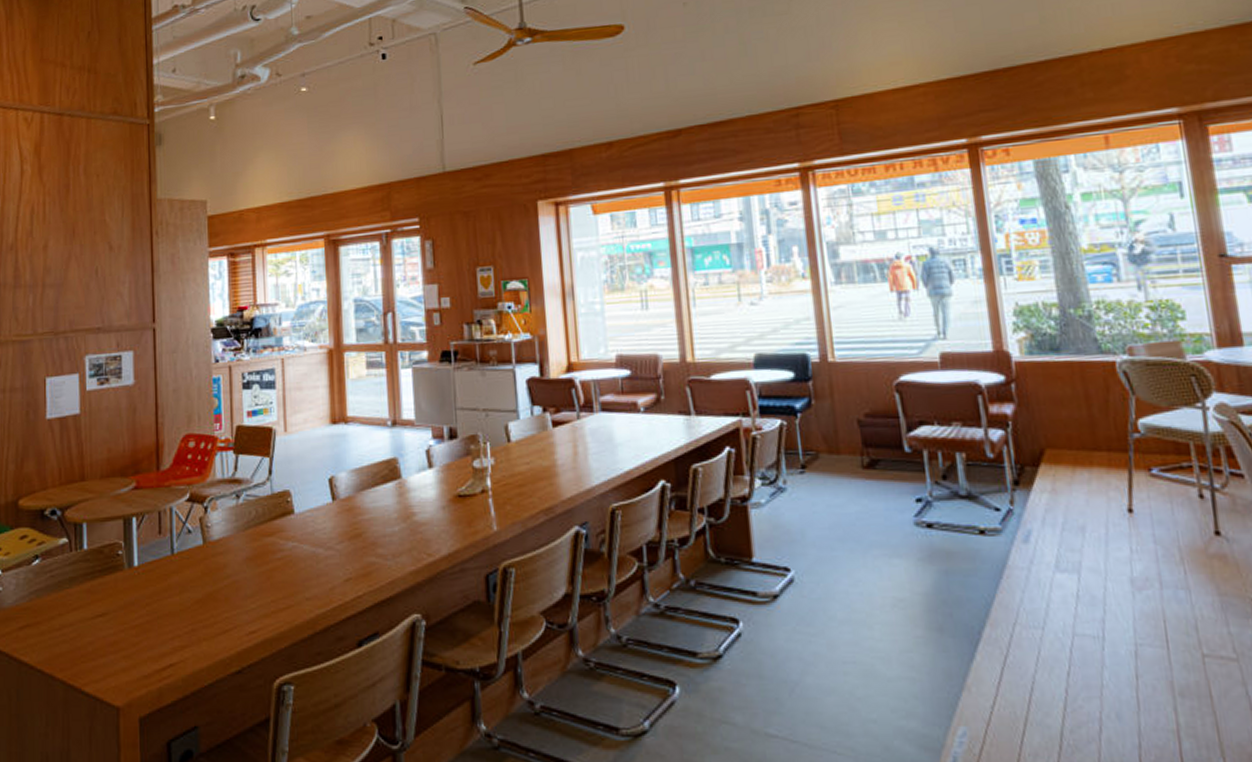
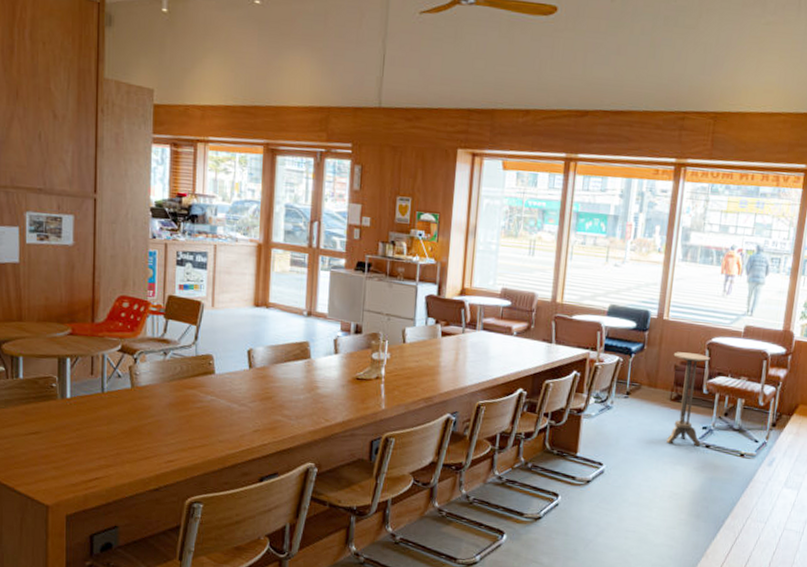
side table: none [852,400,919,529] -> present [666,352,710,447]

